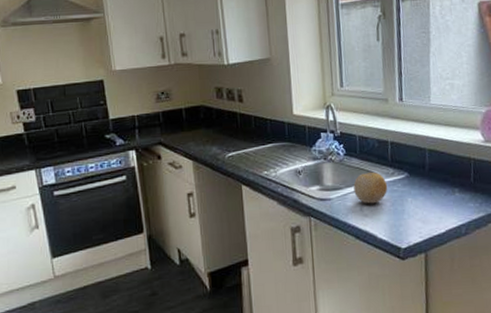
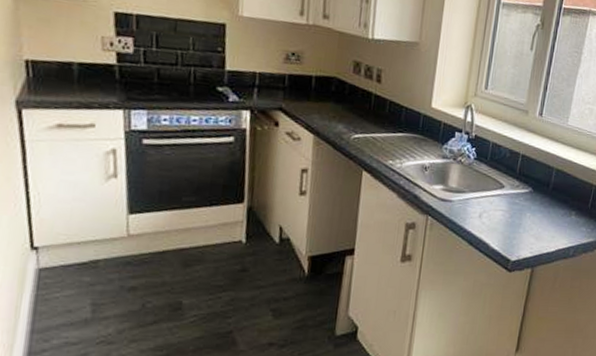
fruit: present [353,172,388,204] -> none [476,180,511,213]

